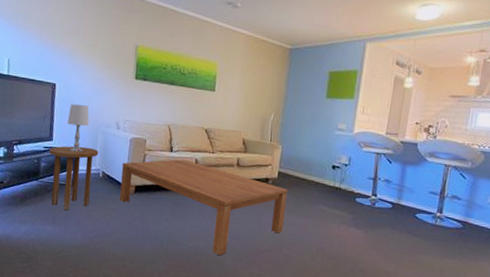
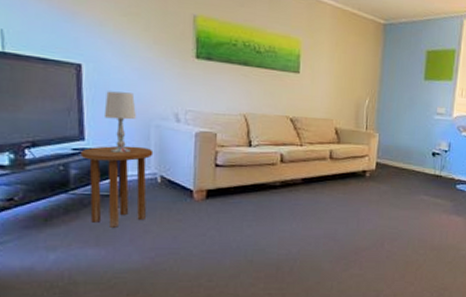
coffee table: present [119,159,288,256] -> none [186,155,387,260]

